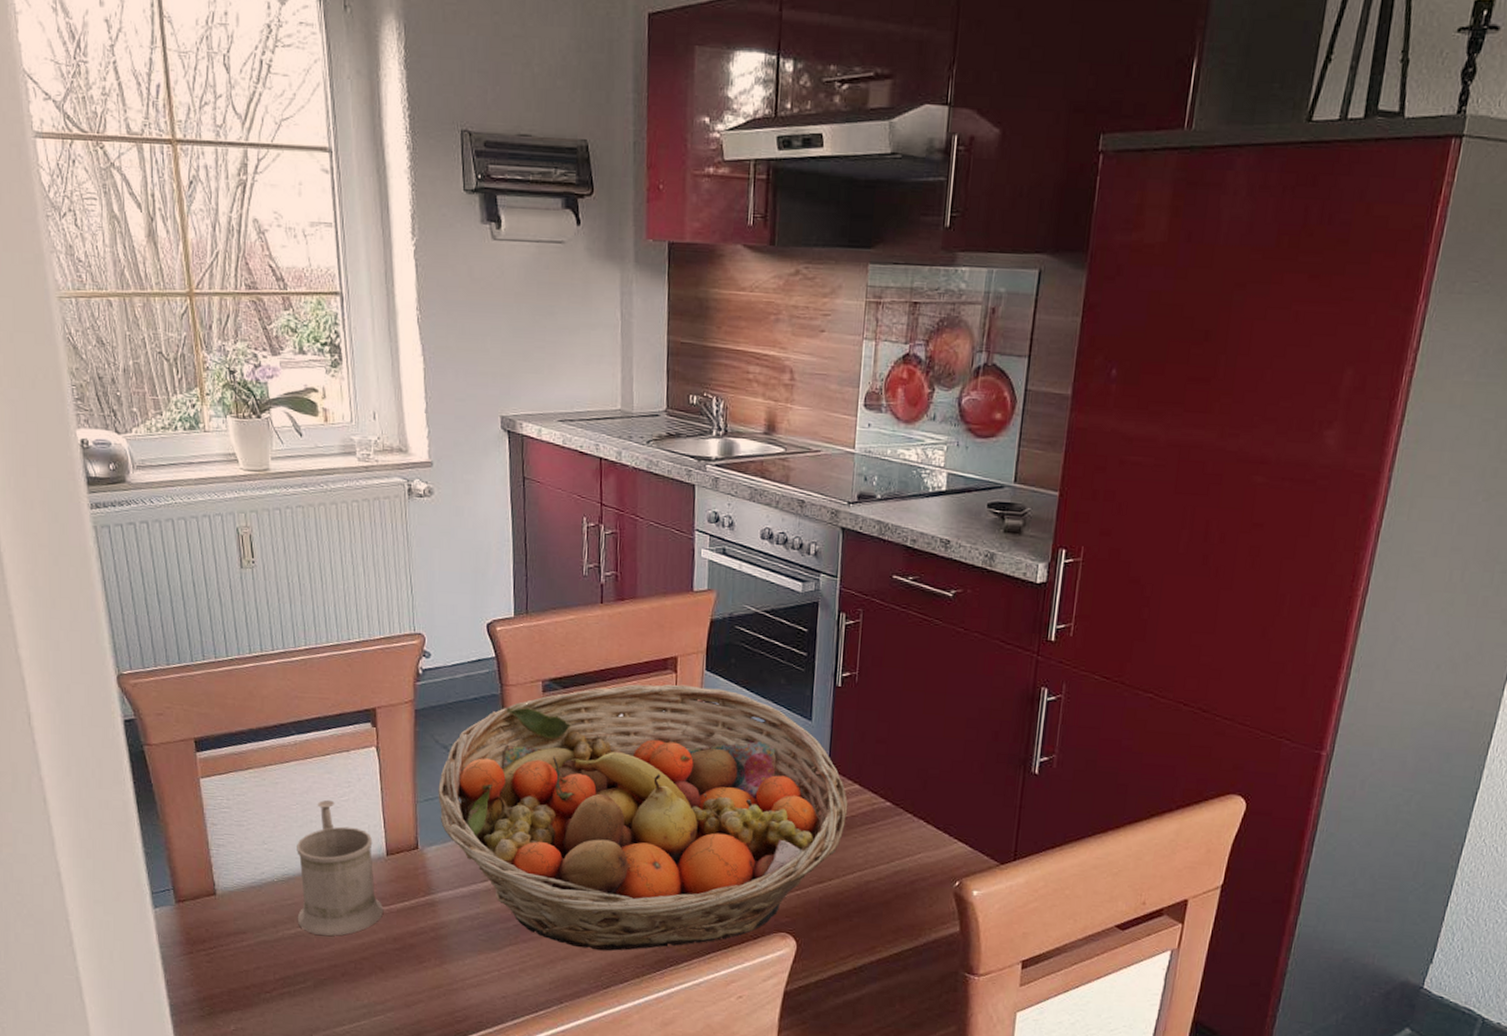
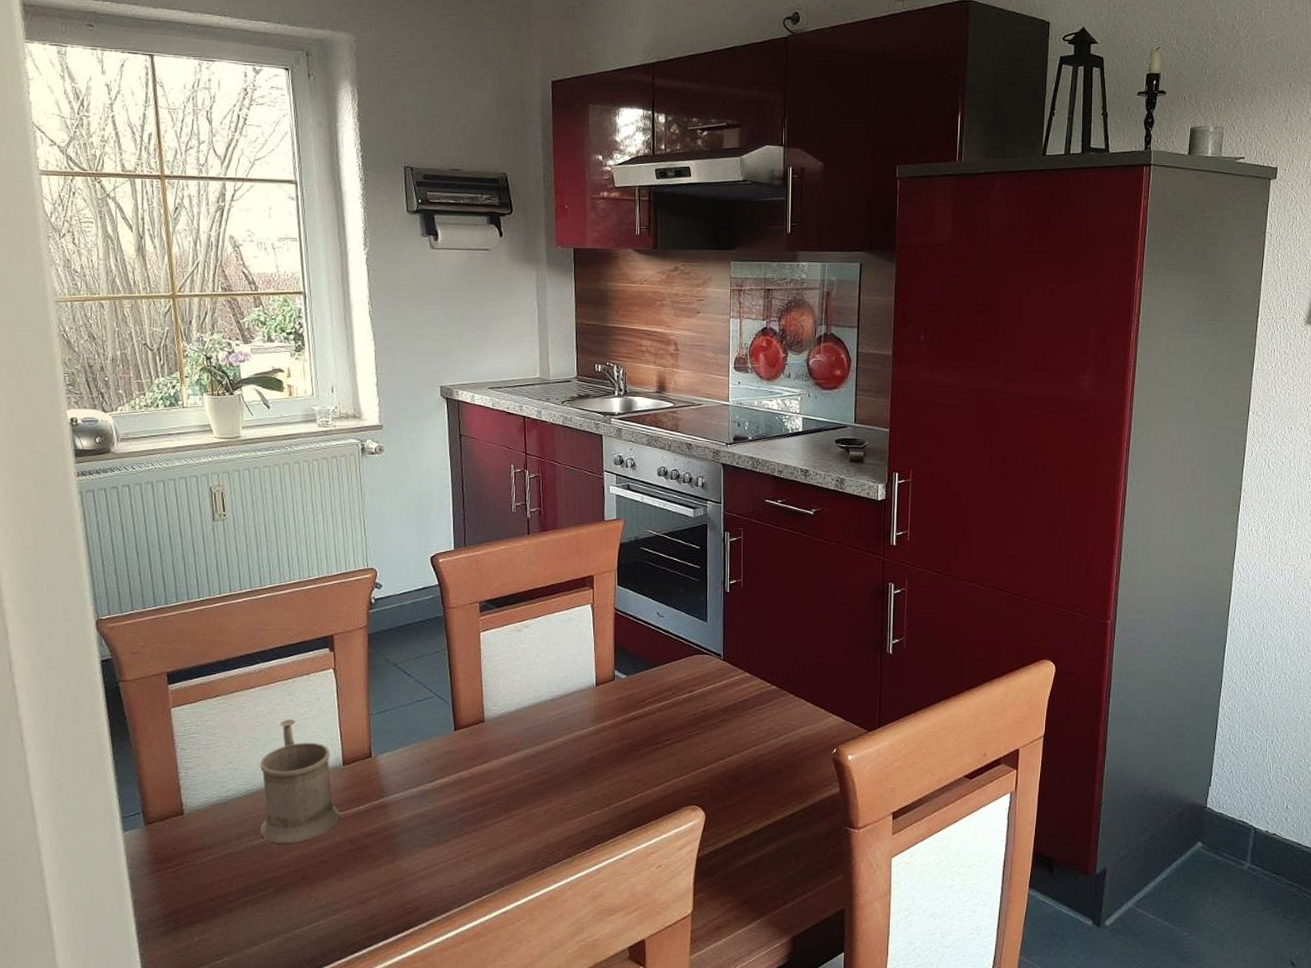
fruit basket: present [438,684,848,951] -> none [389,598,741,836]

